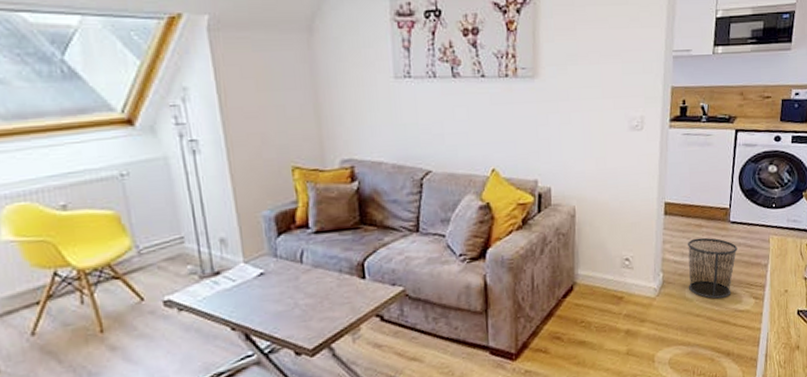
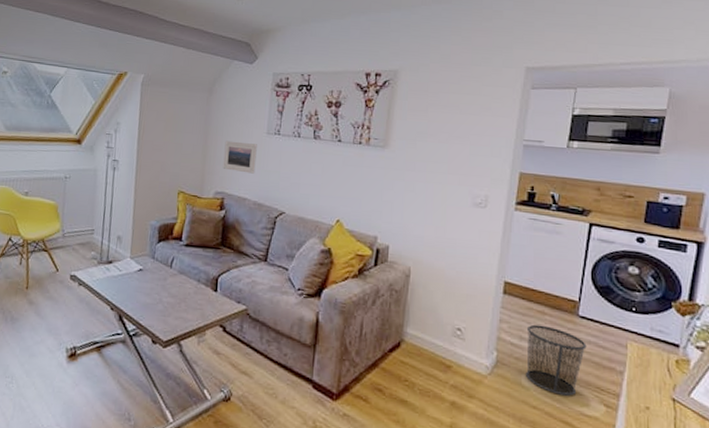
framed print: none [342,92,388,131] -> present [223,140,257,174]

